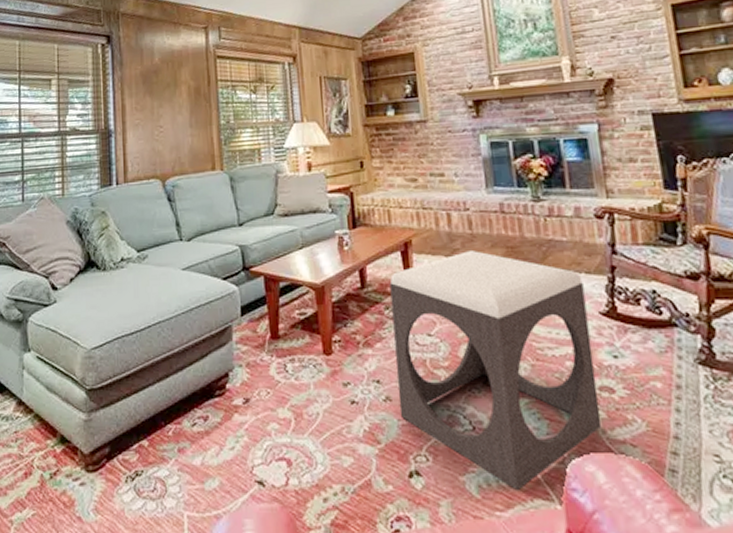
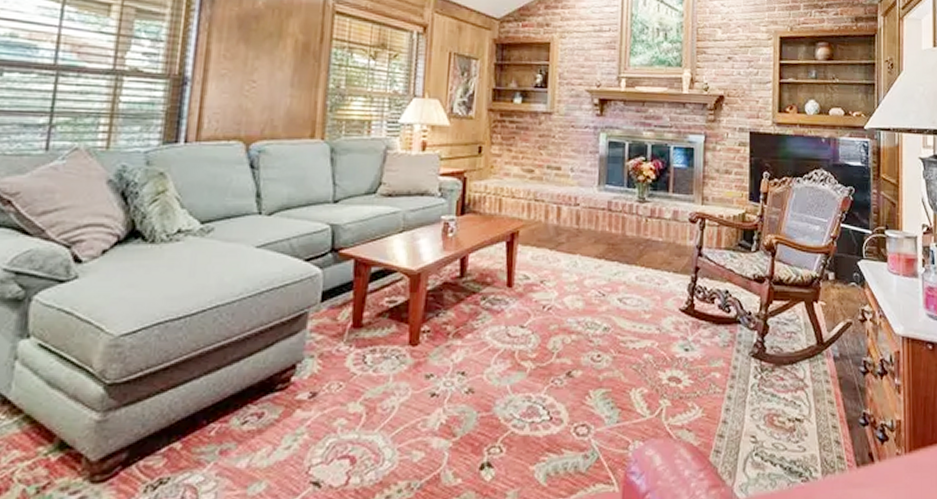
footstool: present [389,251,602,490] -> none [480,245,670,476]

